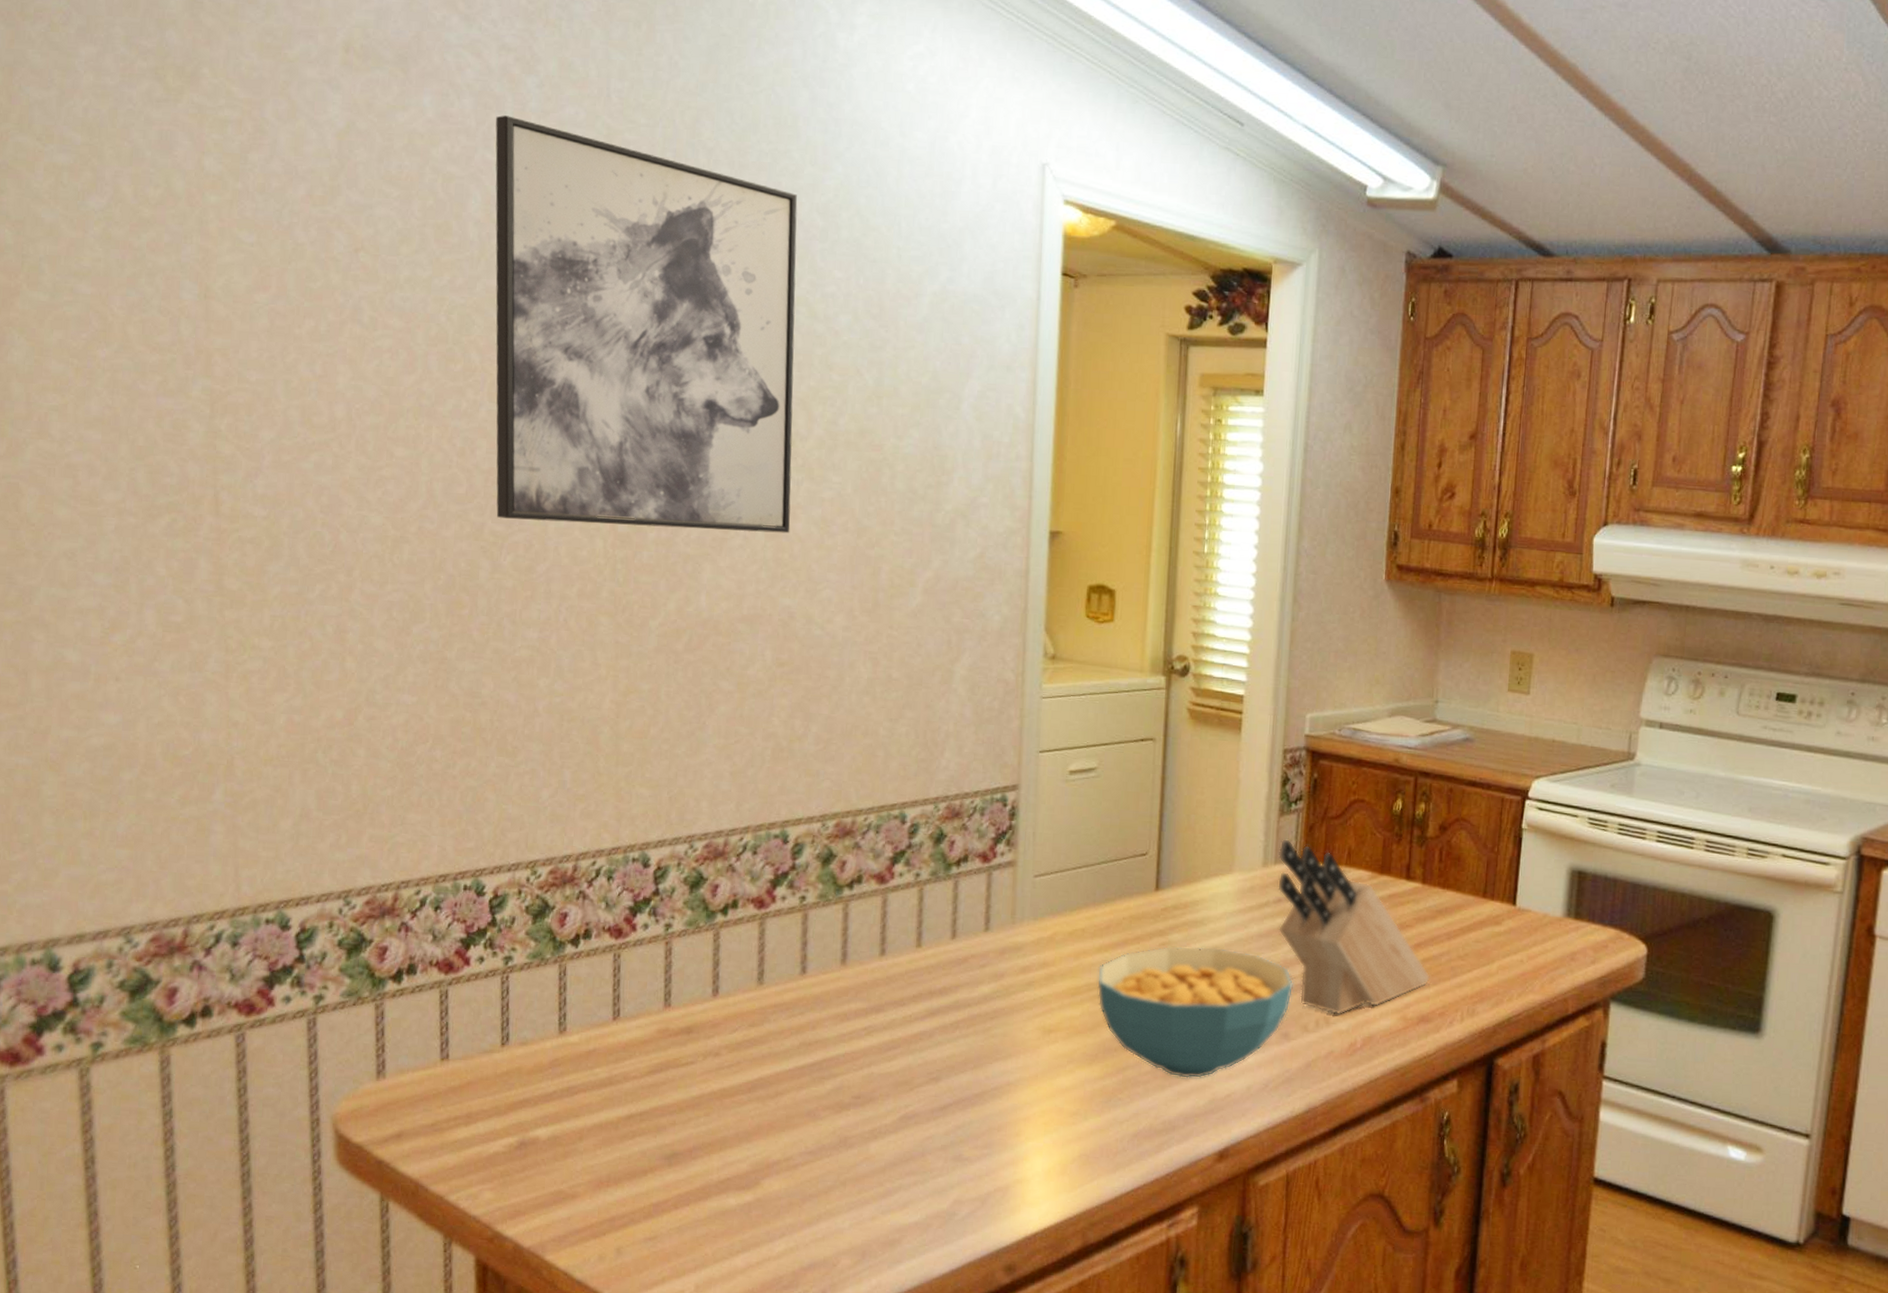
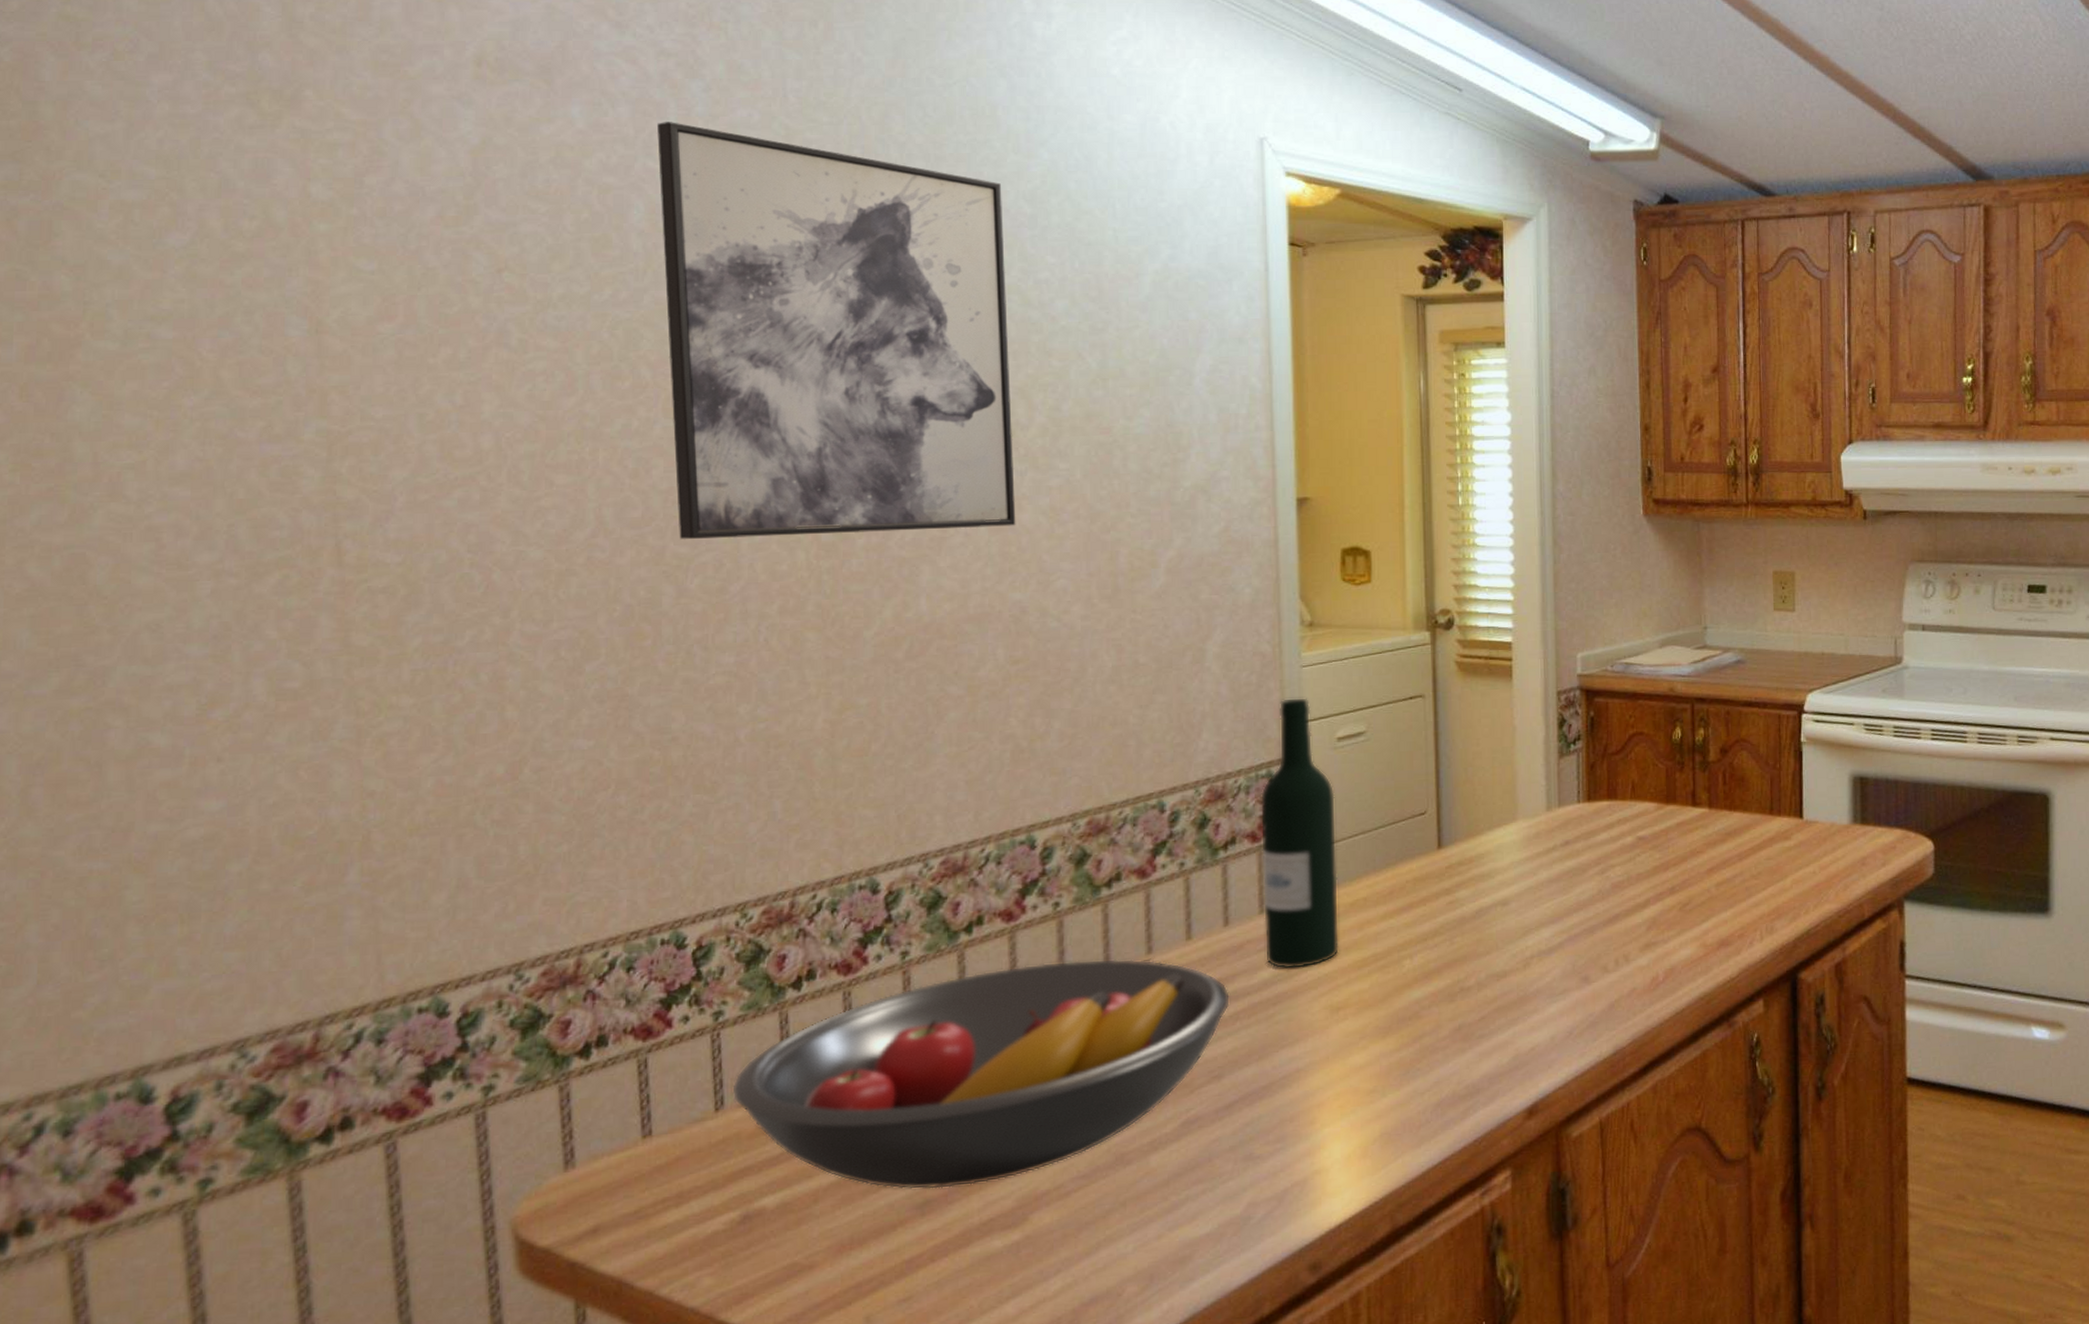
fruit bowl: none [516,951,953,1146] -> present [732,958,1231,1190]
wine bottle: none [986,726,1063,988] -> present [1260,697,1340,969]
cereal bowl: present [1096,946,1294,1079] -> none [1383,898,1590,1038]
knife block: present [1278,839,1430,1015] -> none [1562,780,1726,951]

